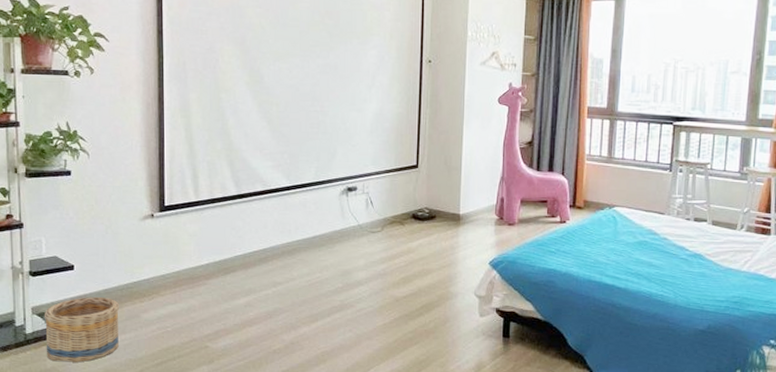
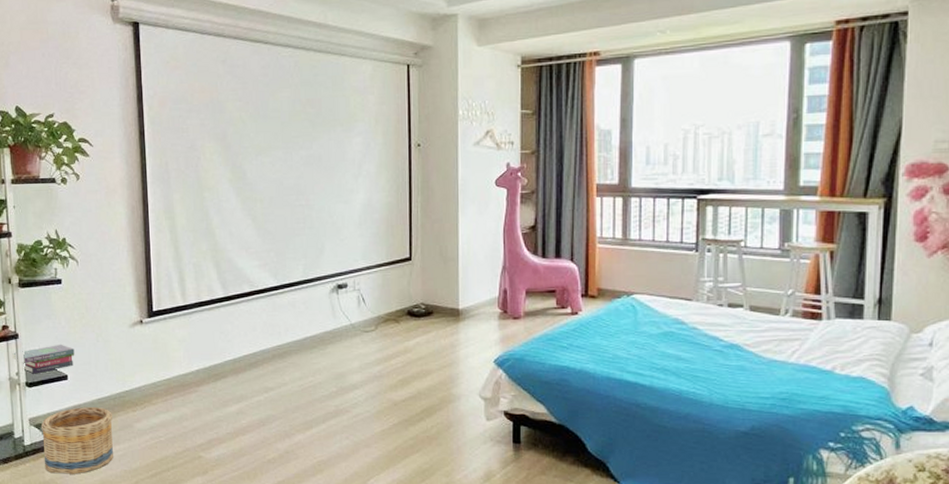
books: none [16,235,82,264] -> present [12,345,75,374]

